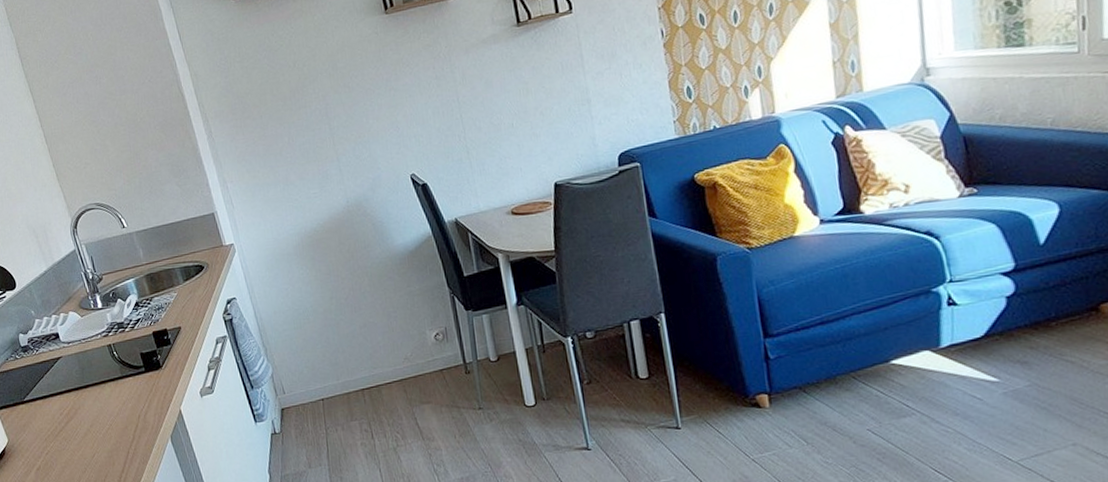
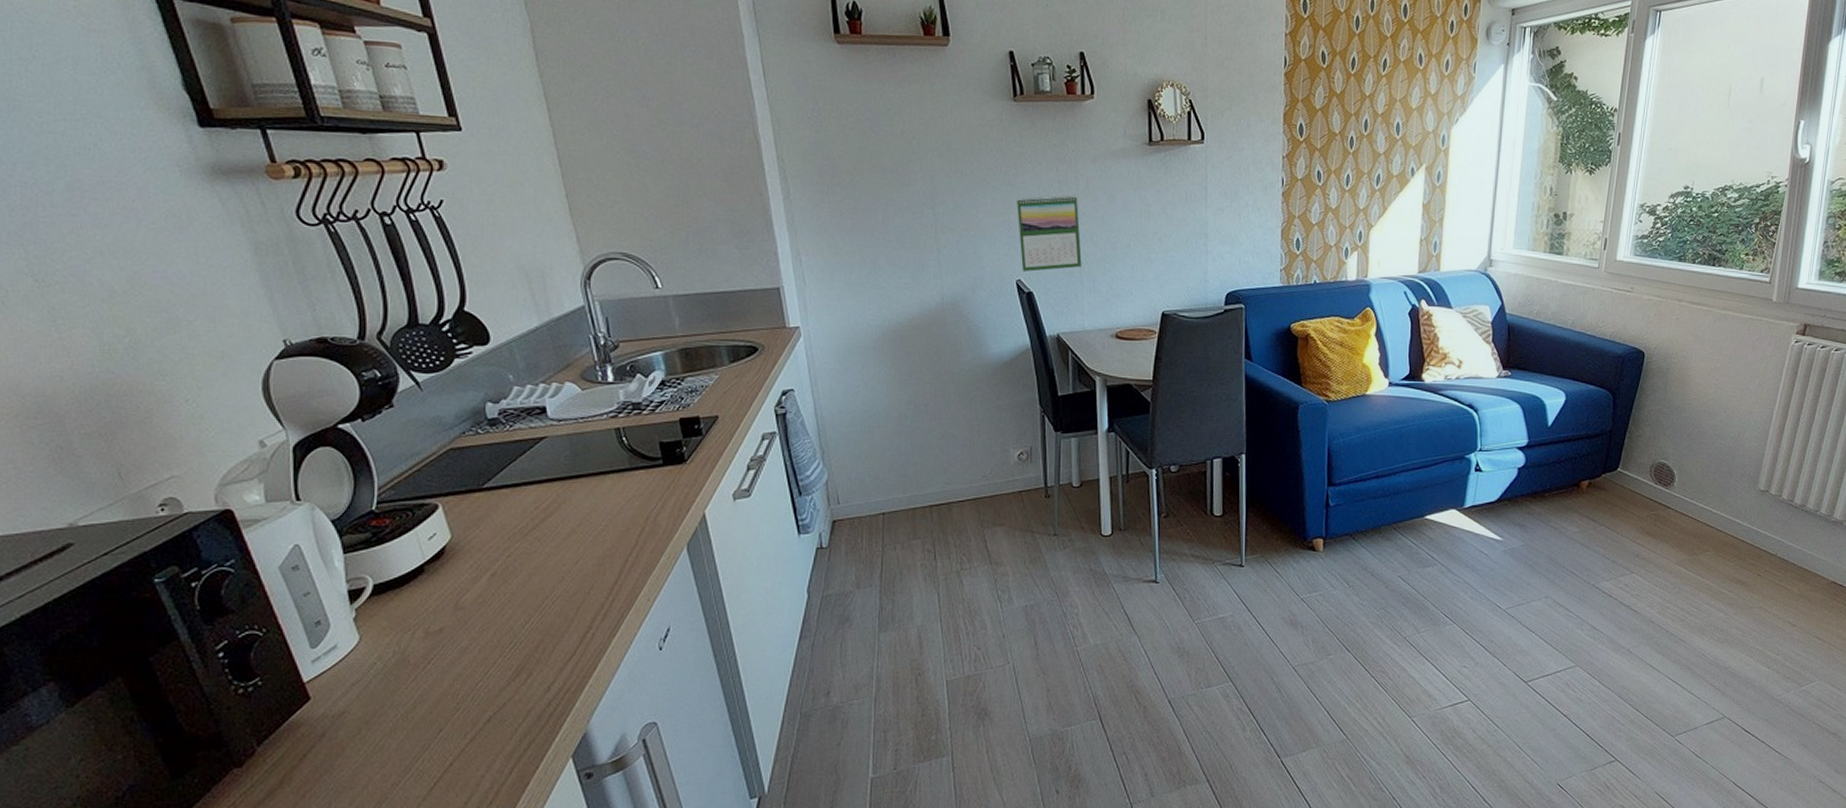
calendar: none [400,87,469,166] -> present [1017,194,1082,272]

